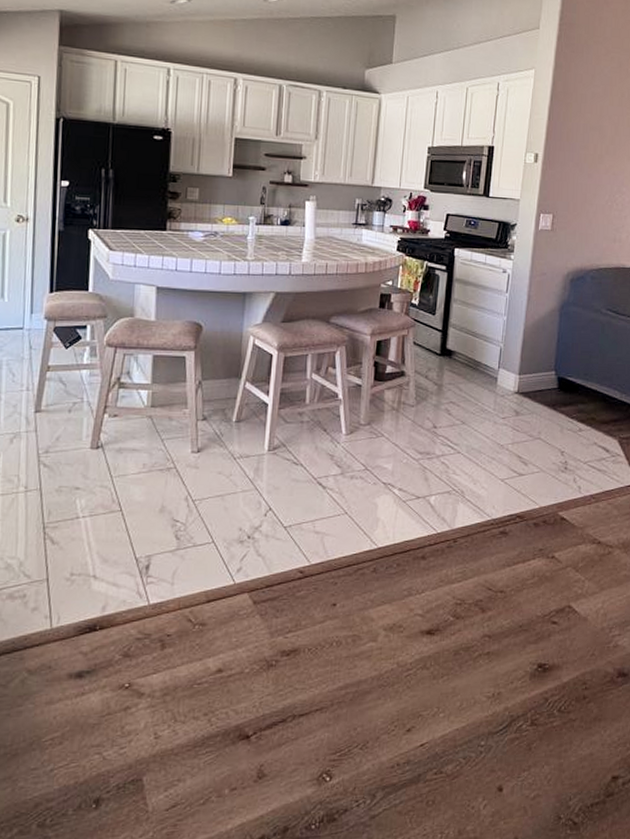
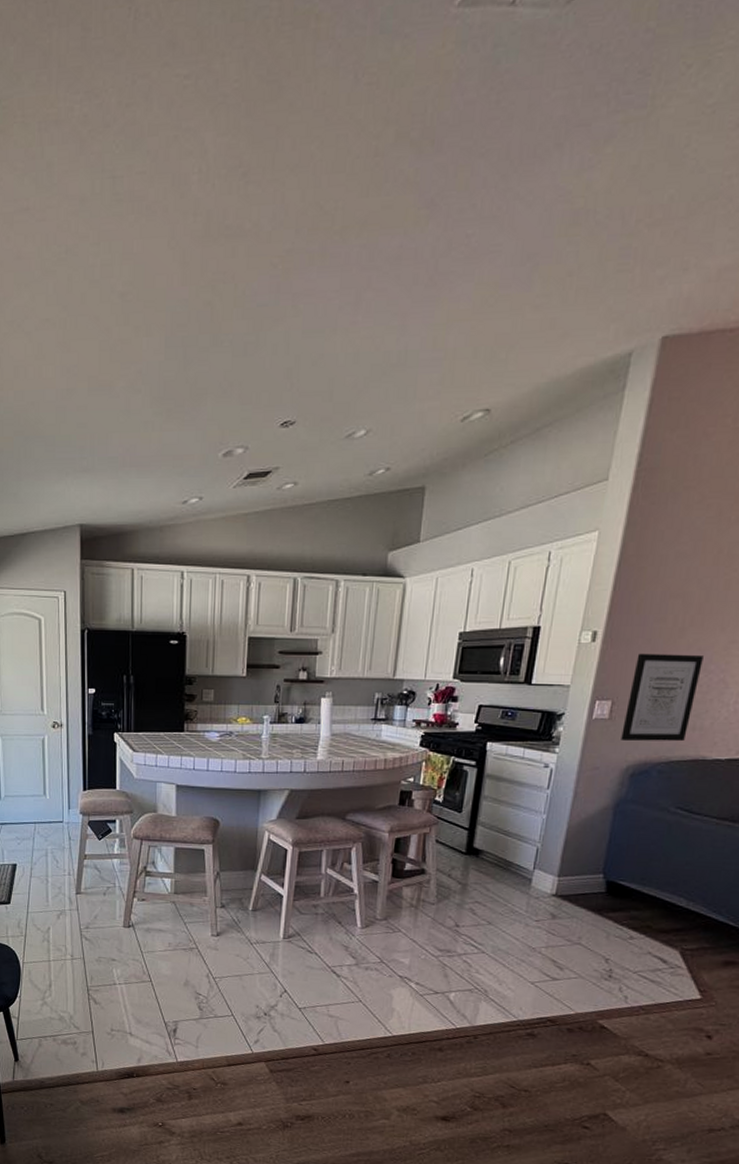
wall art: none [561,175,617,252] -> present [621,653,704,742]

